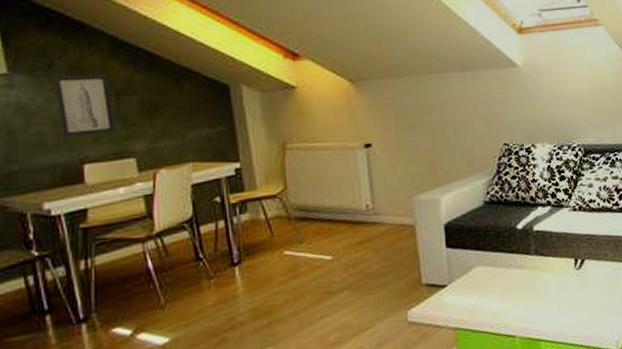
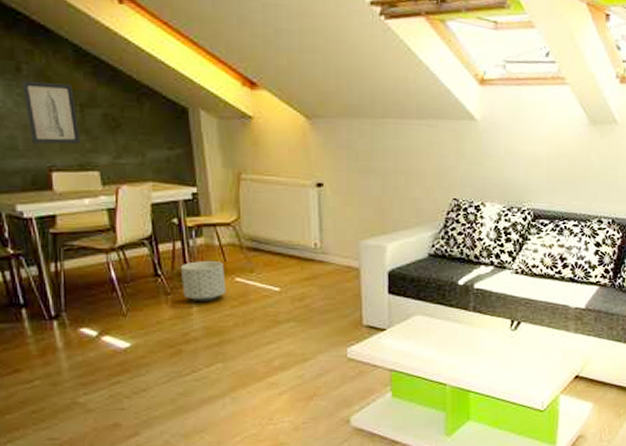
planter: none [225,236,275,282] -> present [181,261,226,301]

